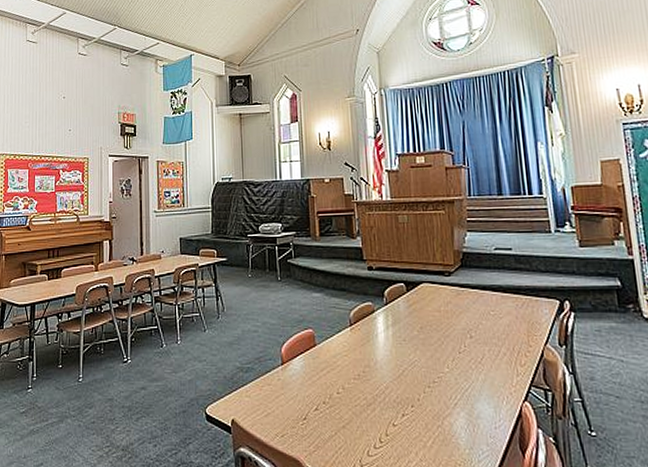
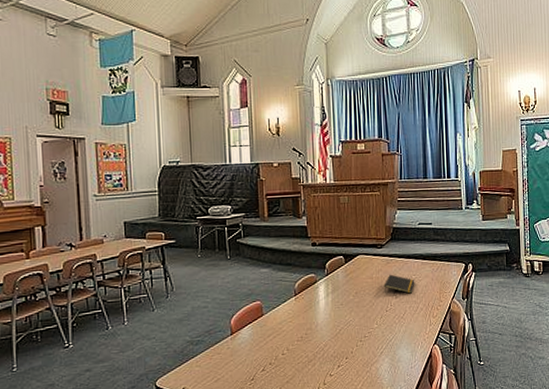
notepad: none [454,308,494,334] -> present [383,274,415,294]

